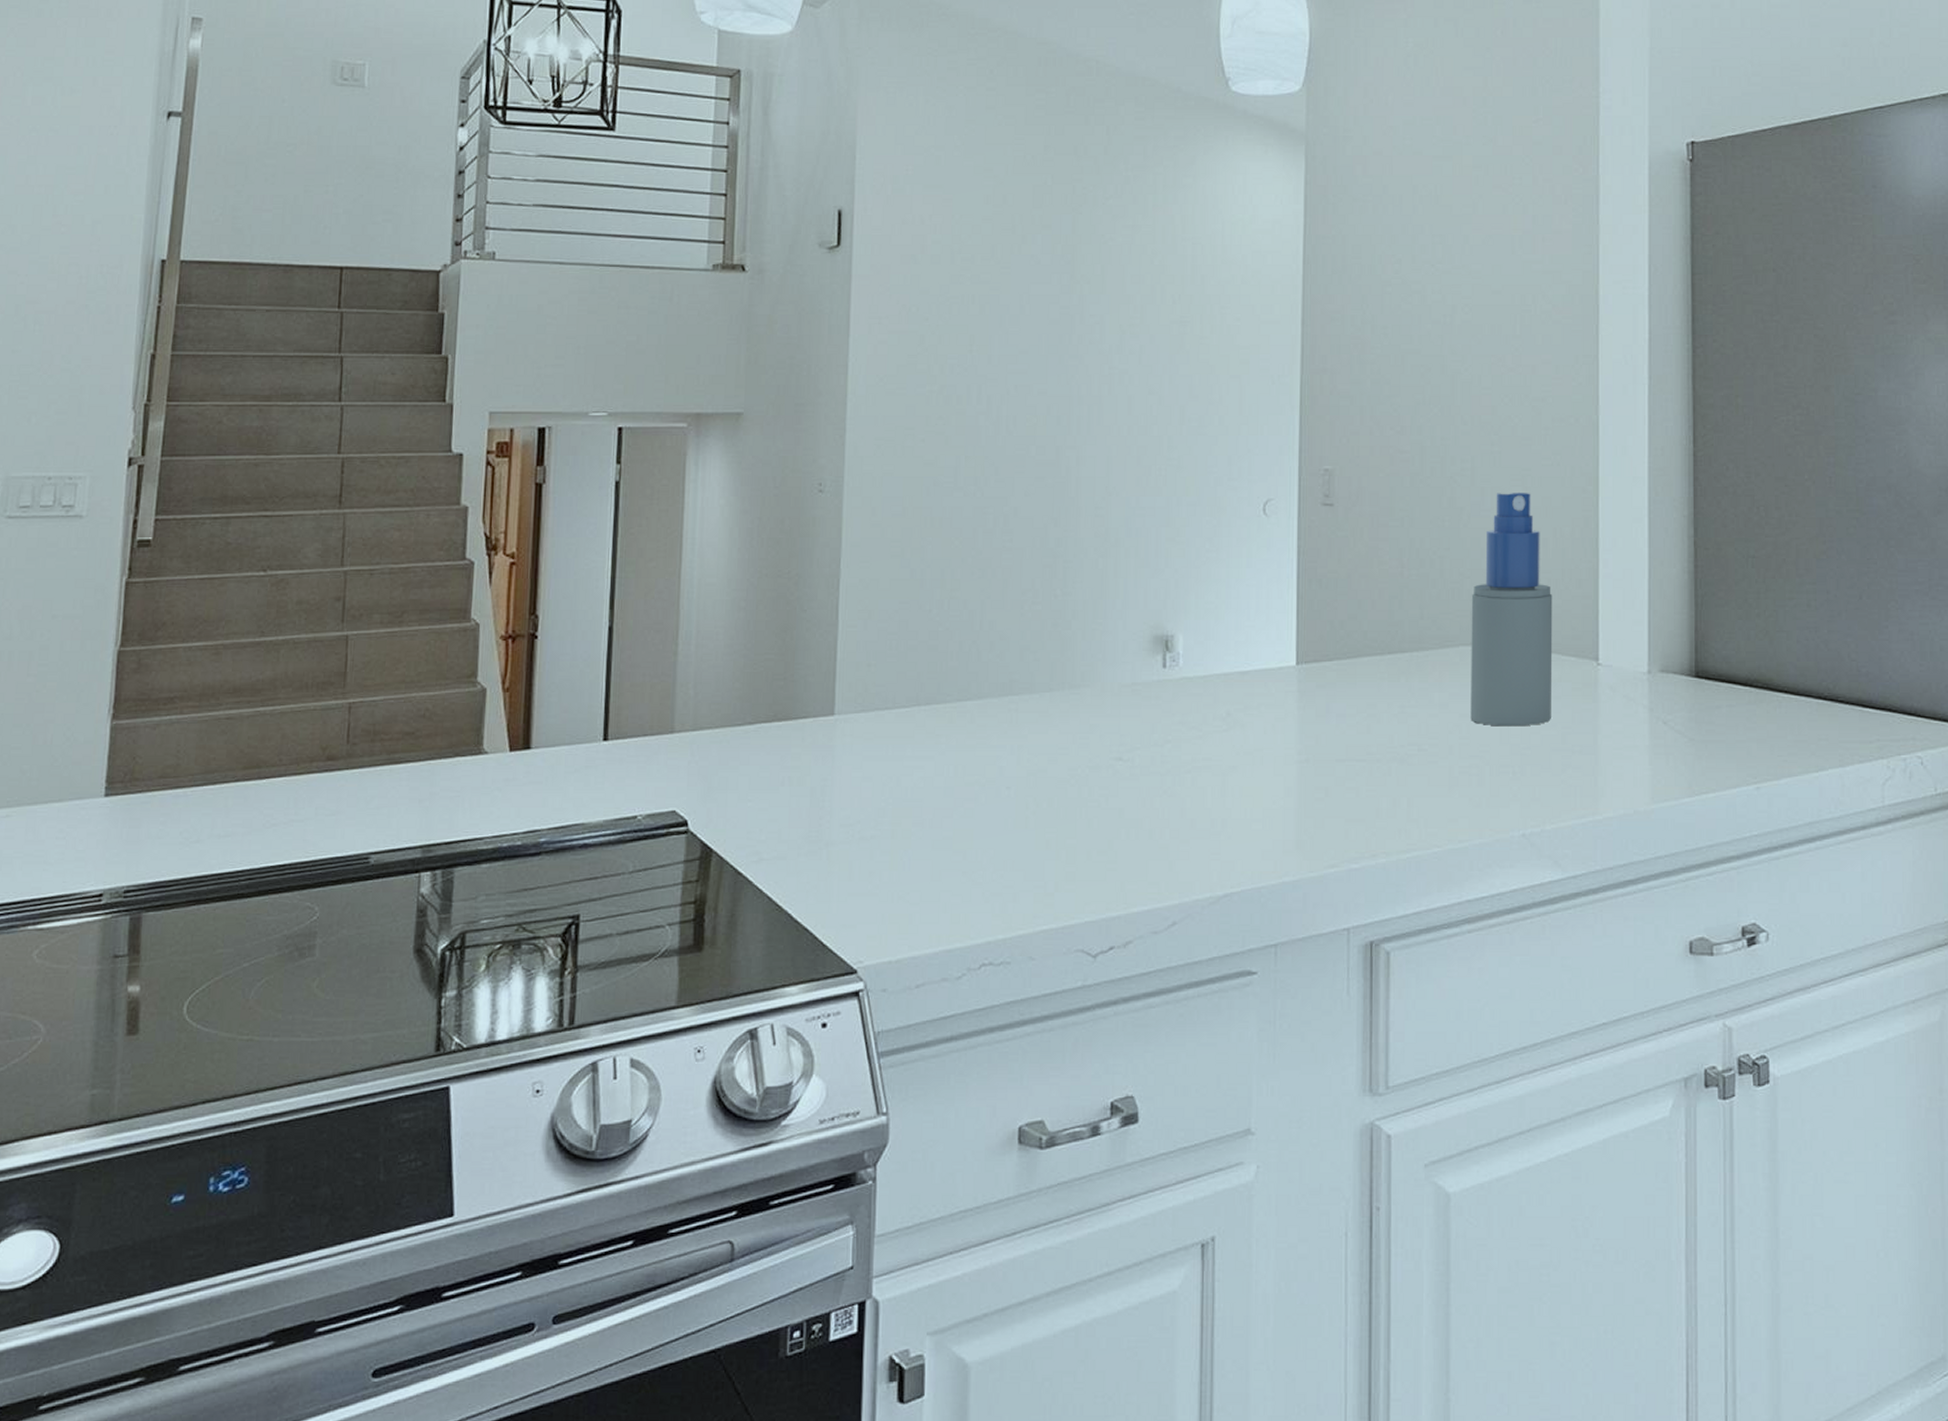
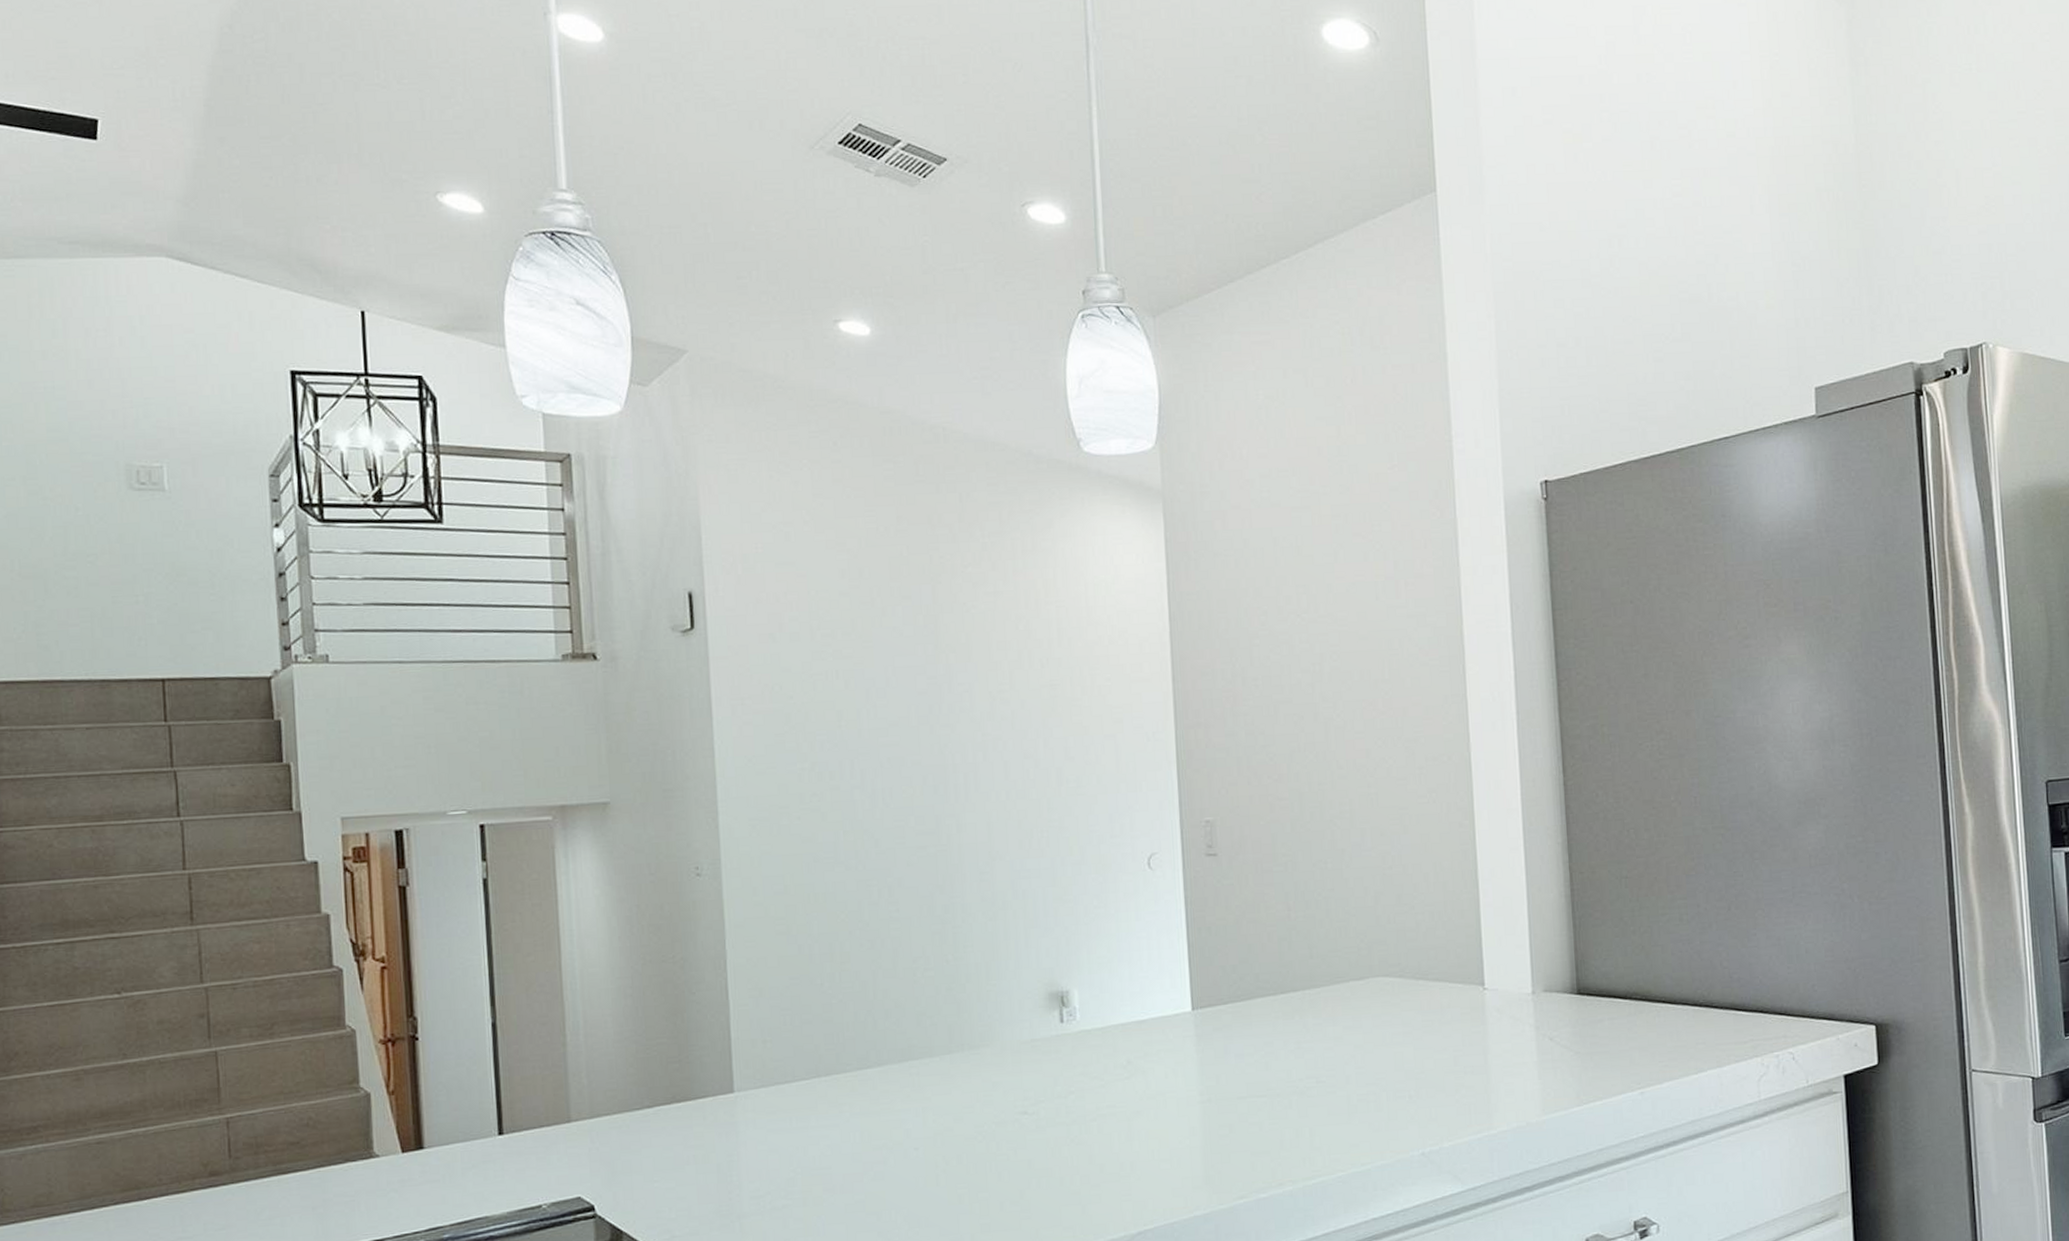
spray bottle: present [1470,493,1553,727] -> none [1358,831,1443,1055]

